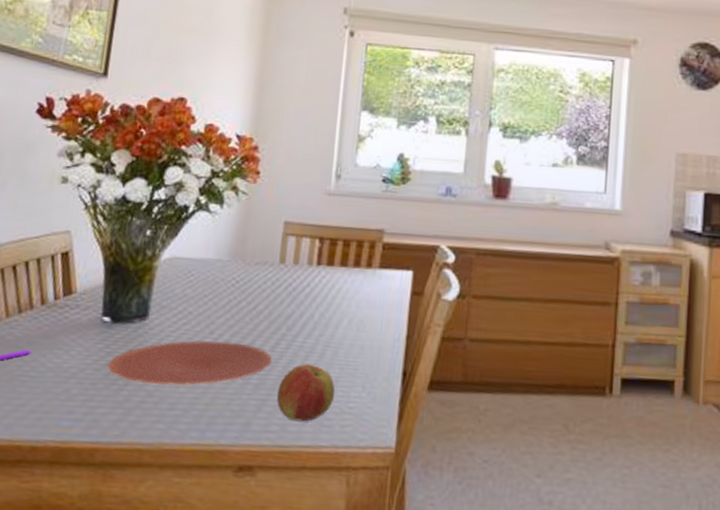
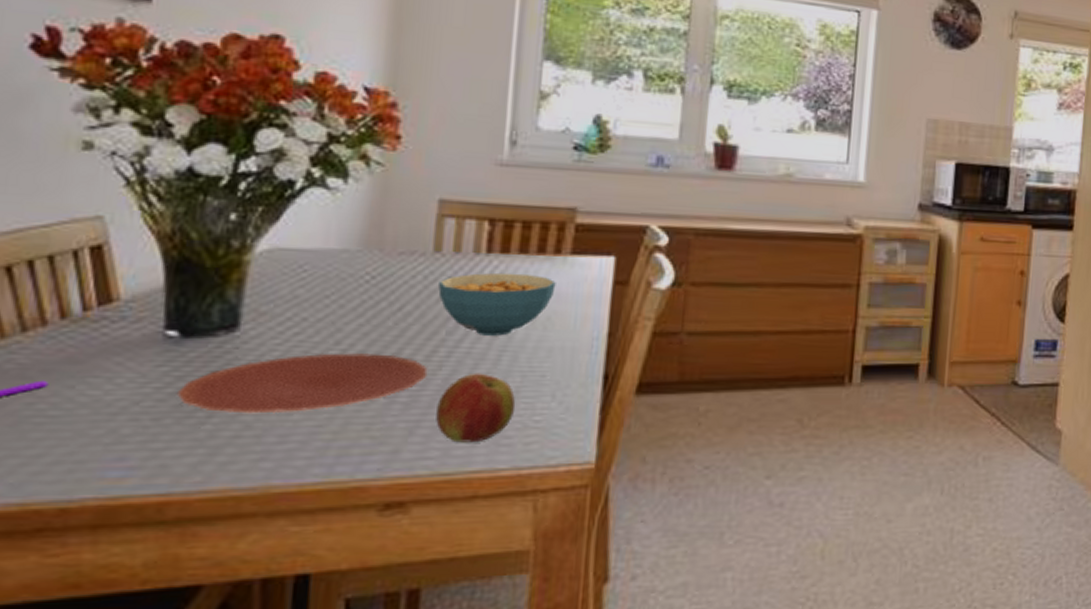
cereal bowl: none [282,281,367,334] -> present [438,272,556,336]

